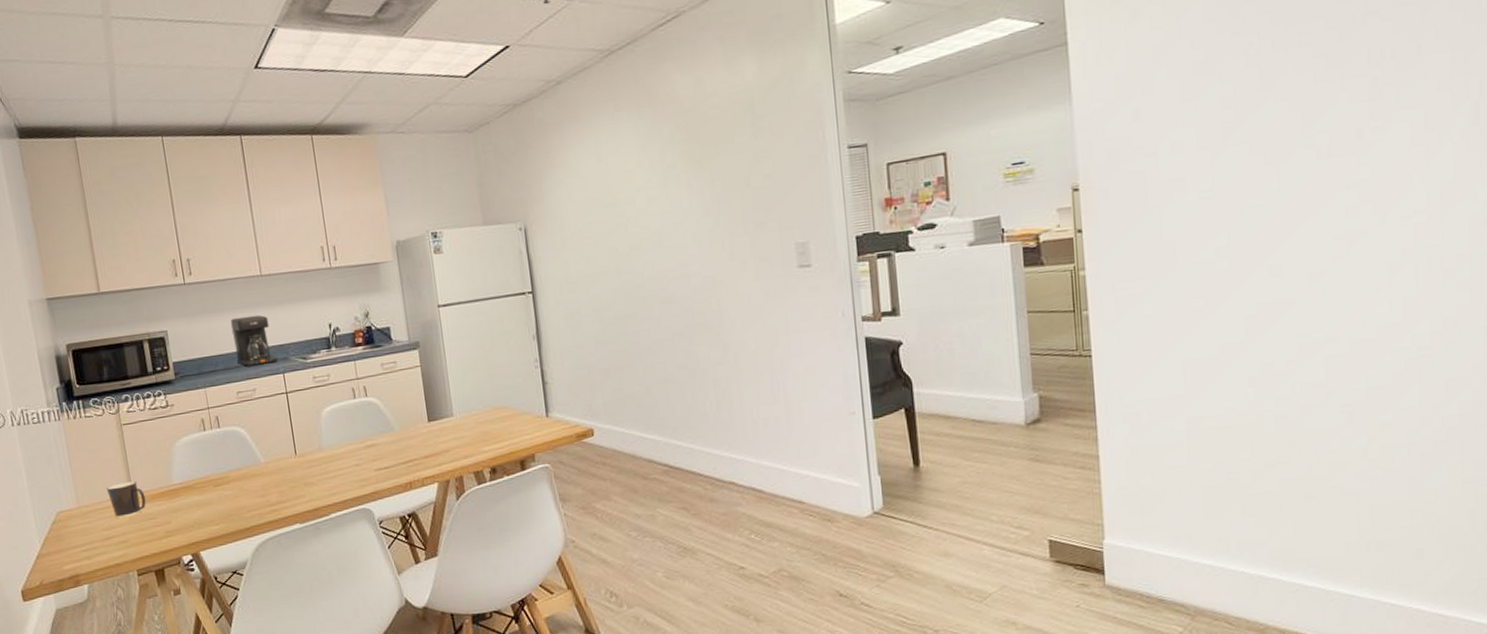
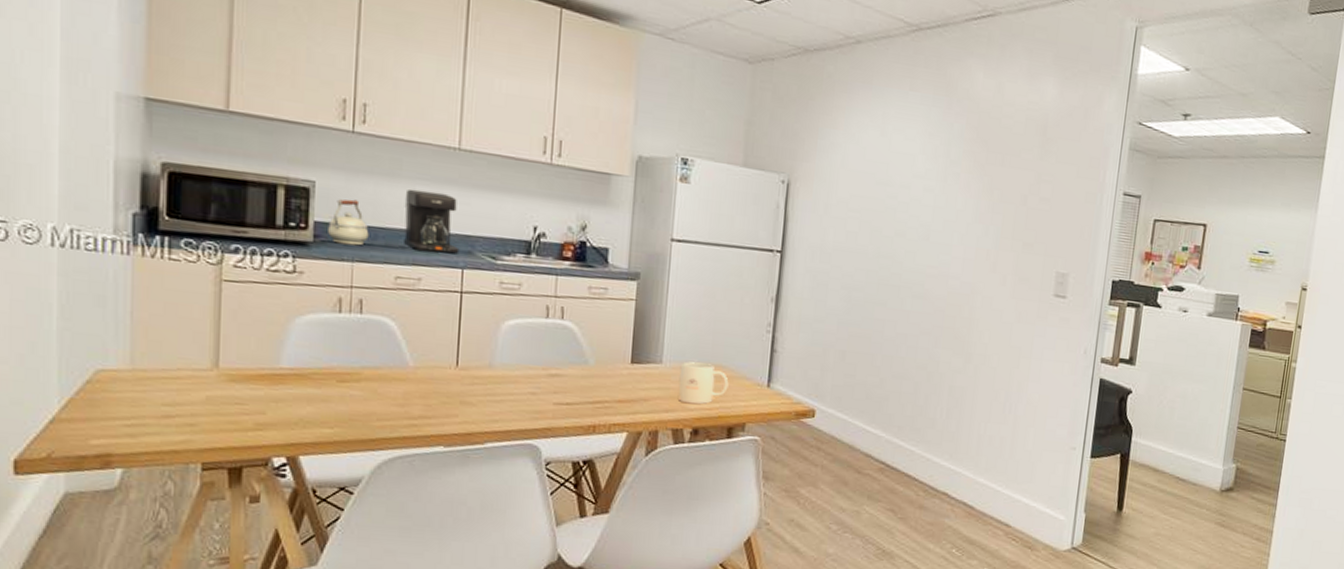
mug: present [106,481,146,519] -> none [179,351,236,397]
kettle: none [182,337,213,376] -> present [328,199,369,246]
mug: none [468,407,513,447] -> present [678,362,729,405]

